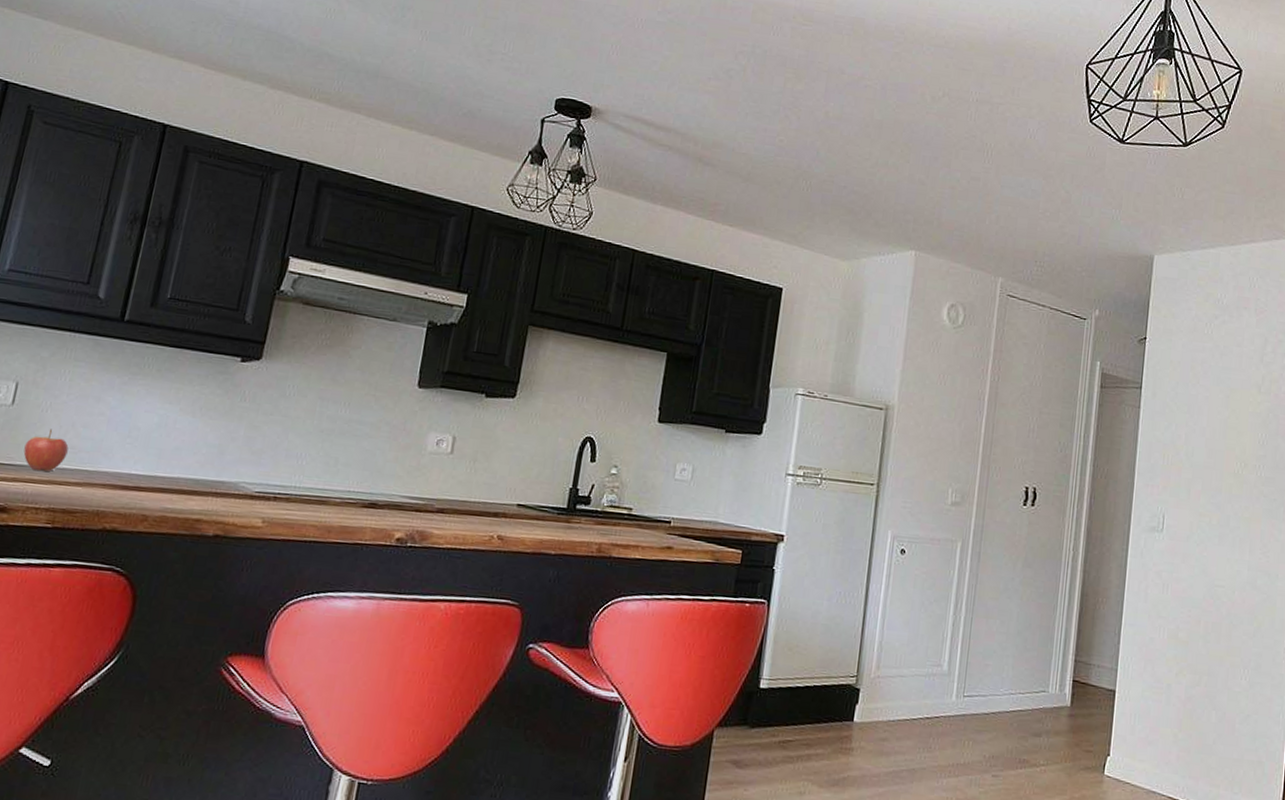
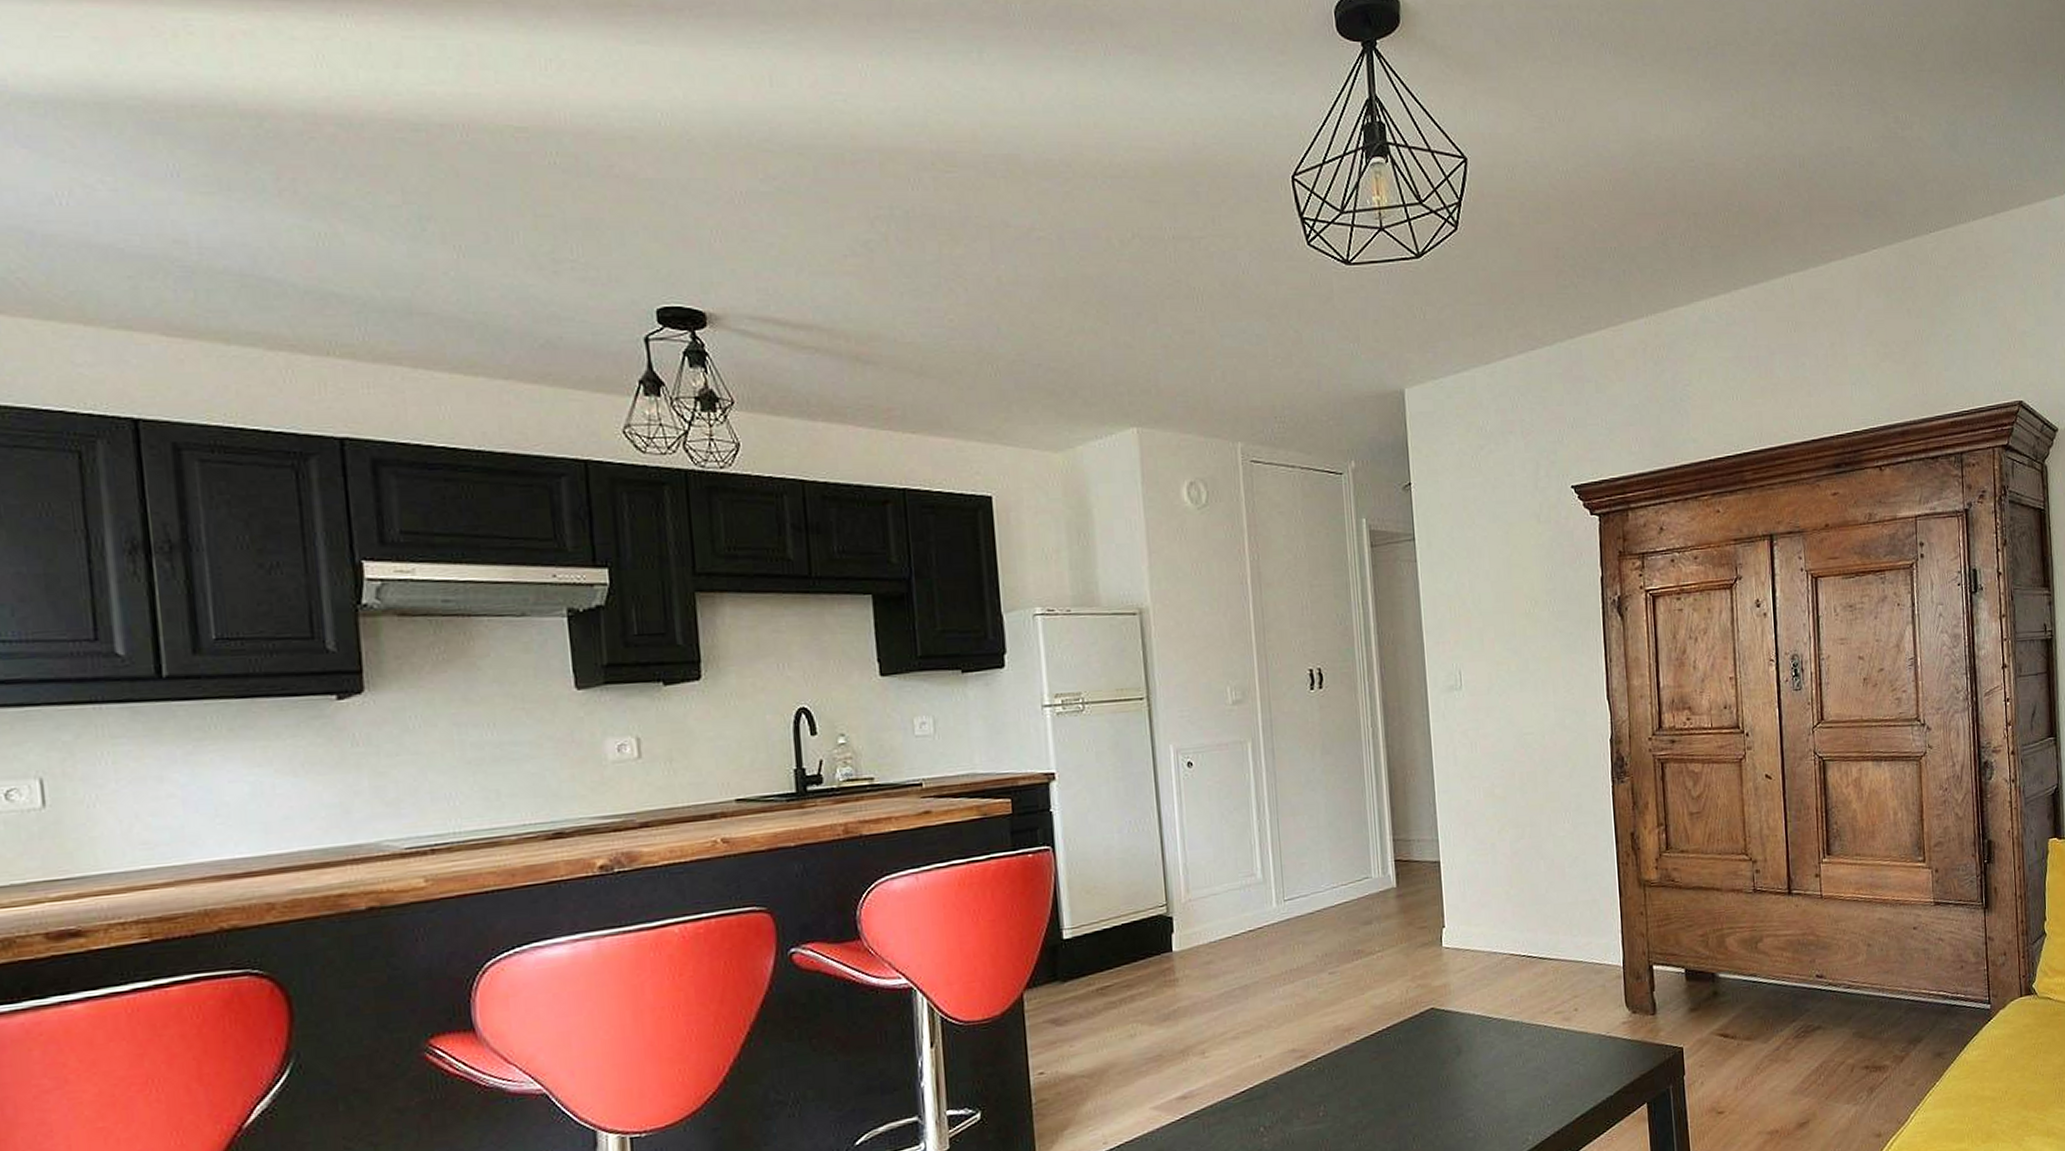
fruit: present [23,429,69,472] -> none [79,826,141,880]

